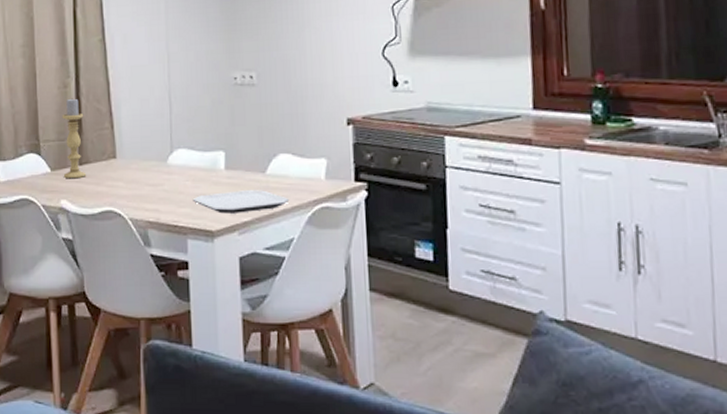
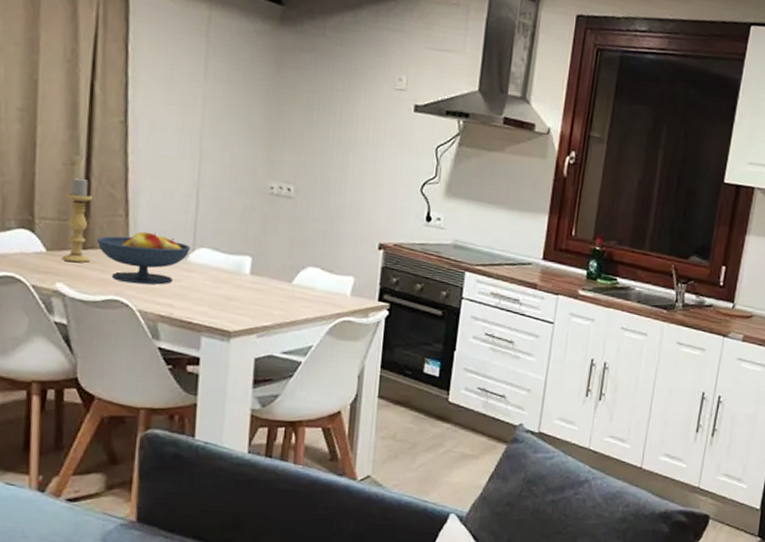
fruit bowl: none [90,140,169,193] -> present [97,231,191,285]
plate: present [192,190,290,214] -> none [211,295,313,318]

